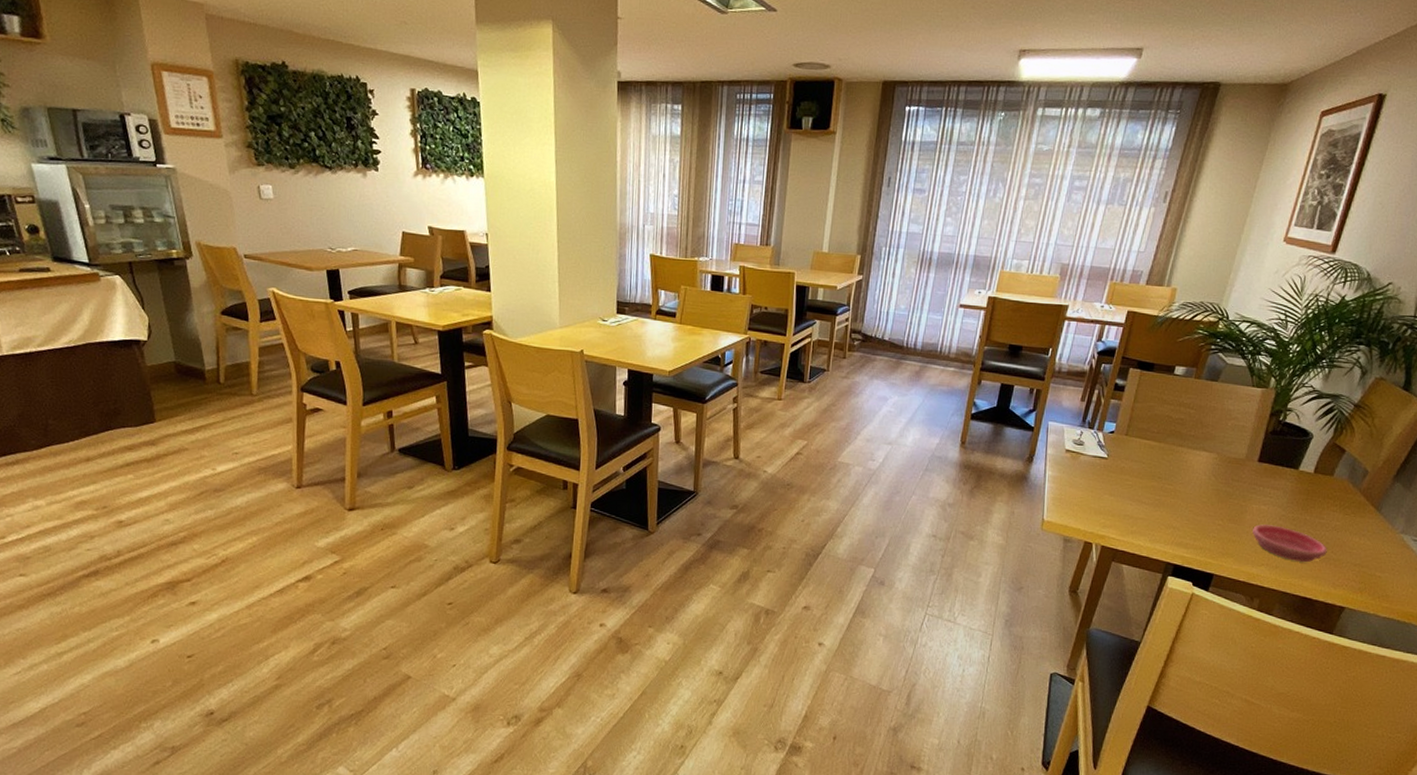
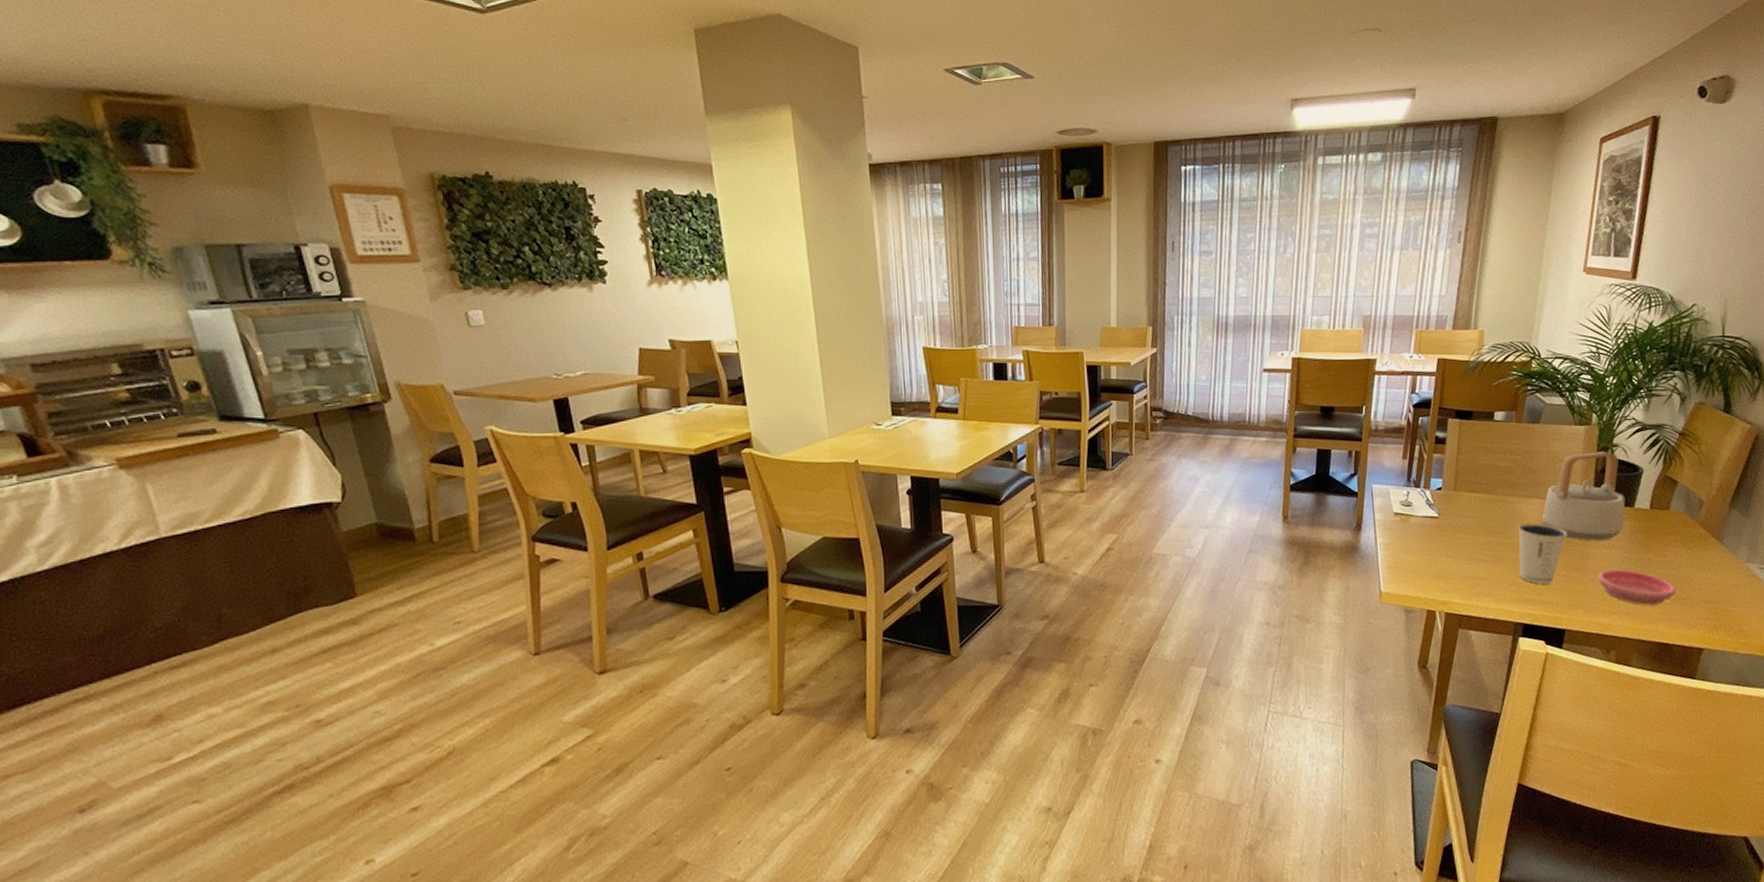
dixie cup: none [1177,473,1229,530] -> present [1517,523,1567,584]
teapot: none [1206,414,1291,497] -> present [1542,451,1625,541]

